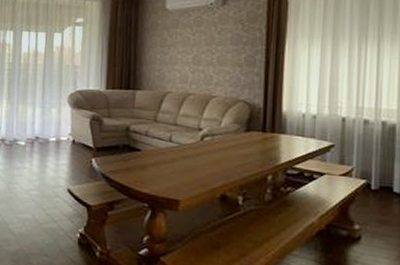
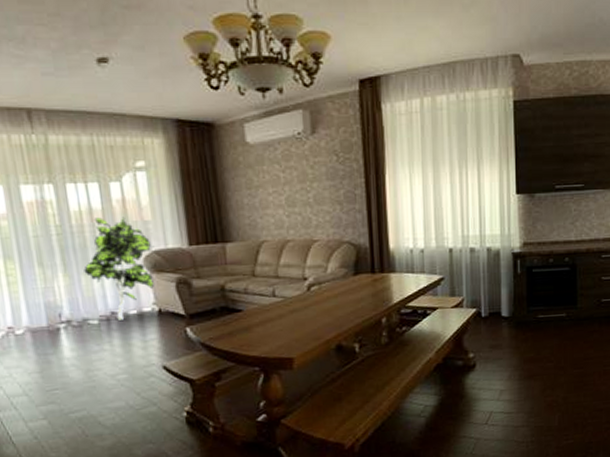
indoor plant: none [22,59,76,145] -> present [84,216,154,320]

